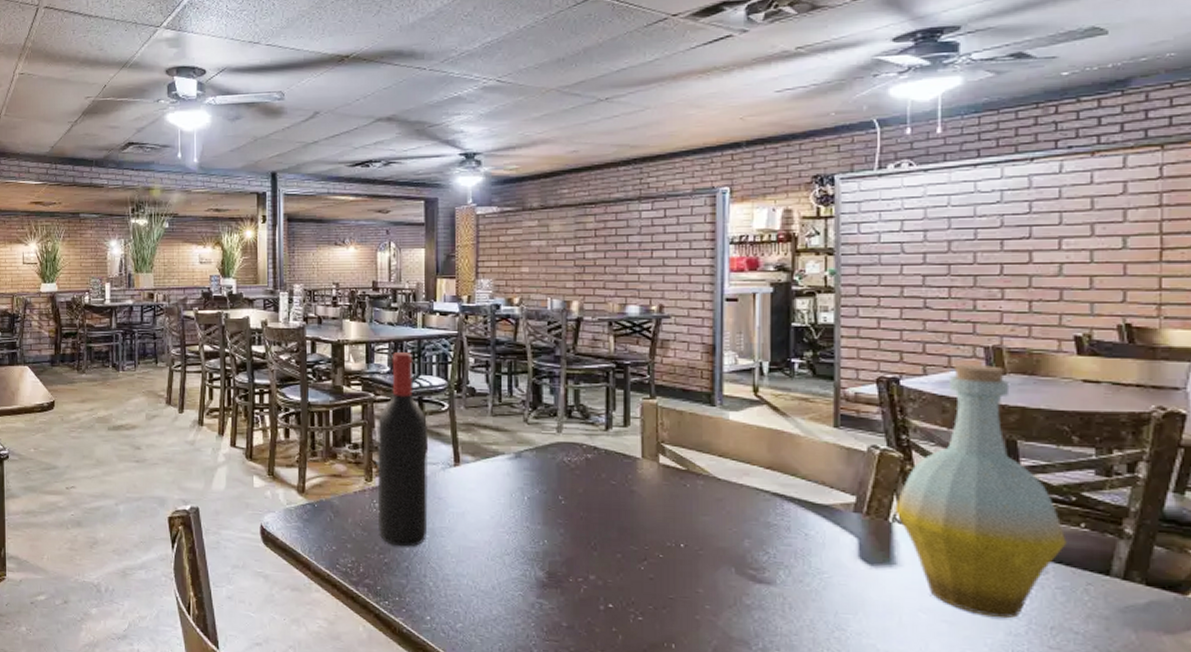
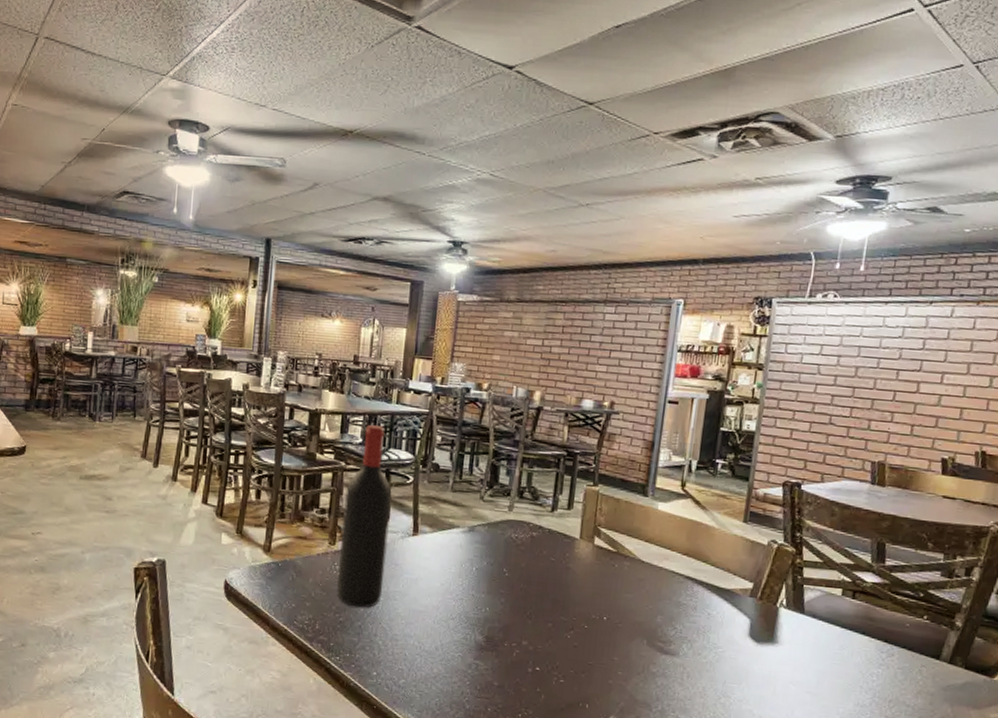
bottle: present [895,363,1067,618] -> none [783,474,912,692]

